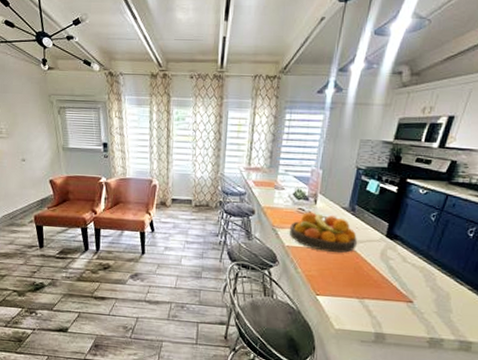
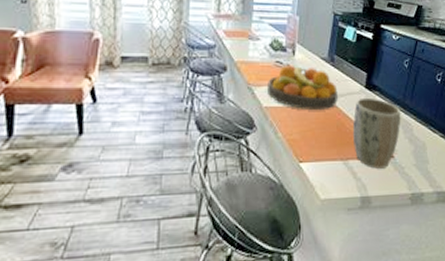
plant pot: none [370,245,424,311] -> present [352,97,401,169]

